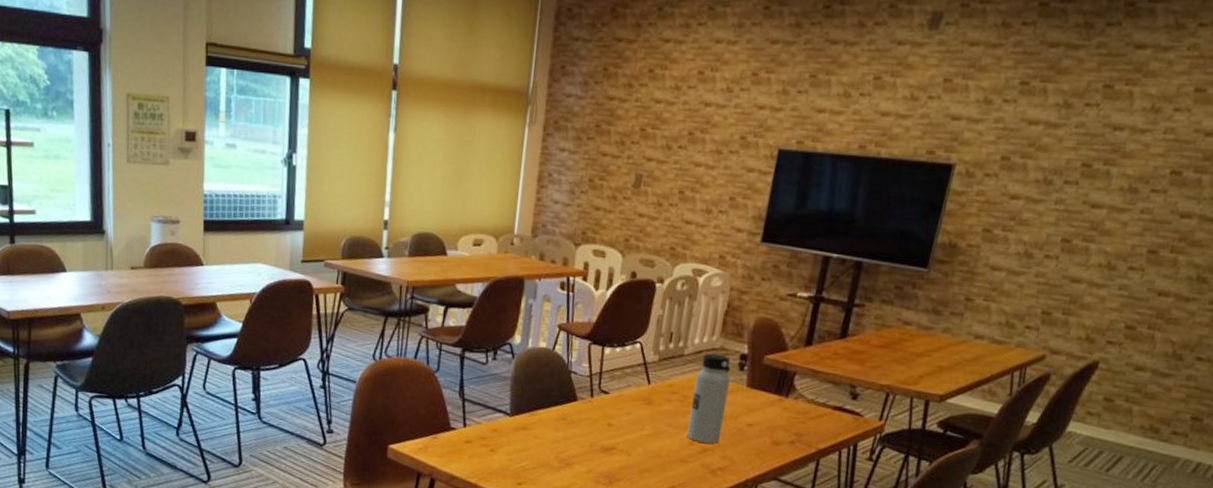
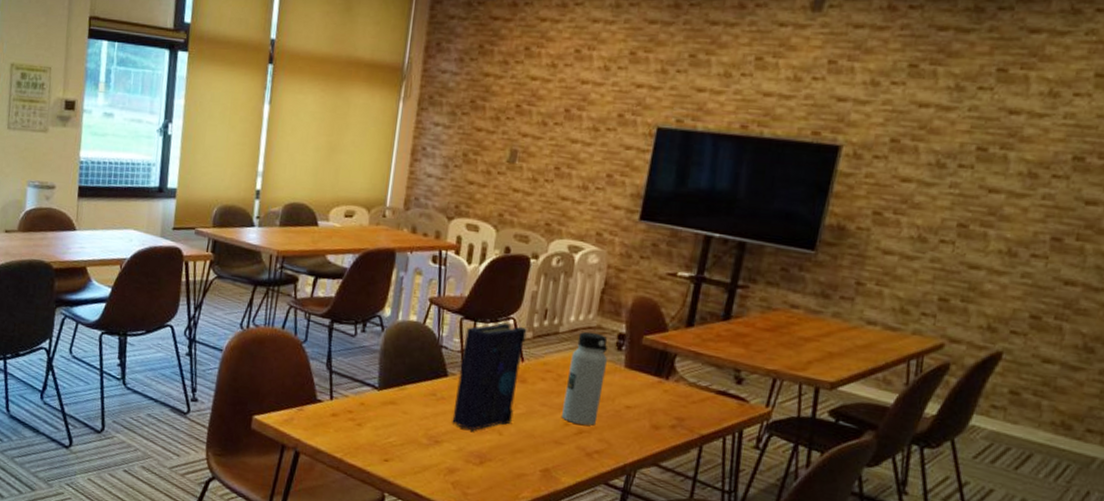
book: none [582,346,654,453] -> present [452,322,527,431]

